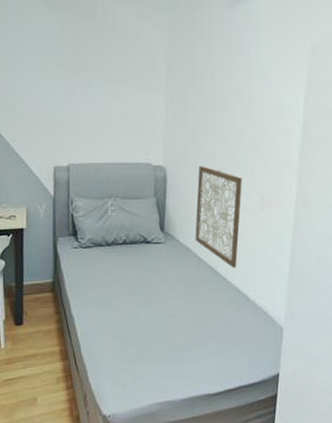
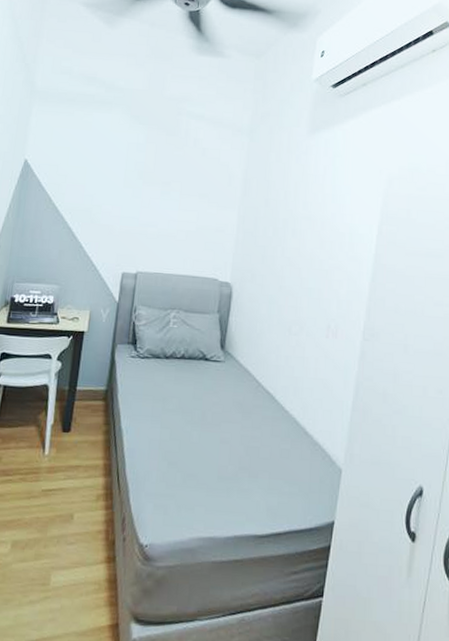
wall art: present [195,165,242,268] -> none [255,285,309,397]

